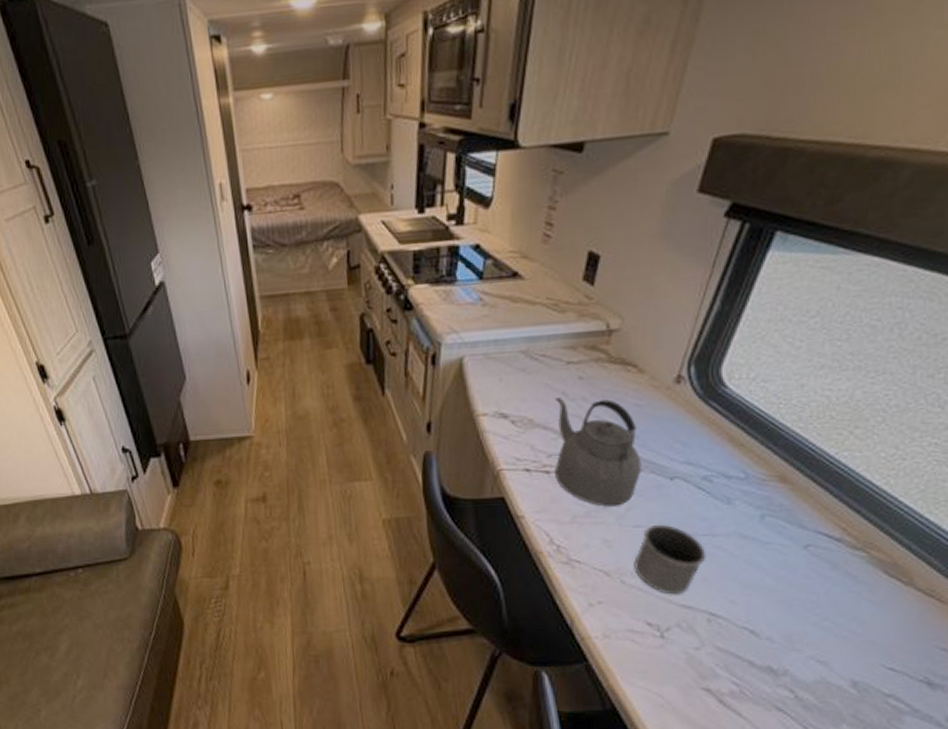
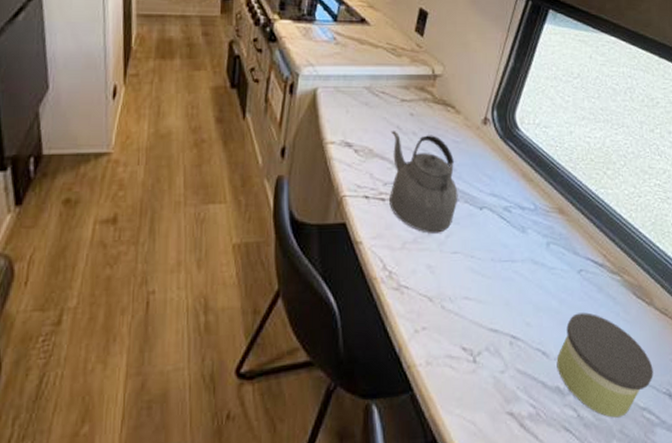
mug: present [634,524,706,595] -> none [452,250,508,319]
candle: none [769,591,906,702] -> present [556,312,653,418]

